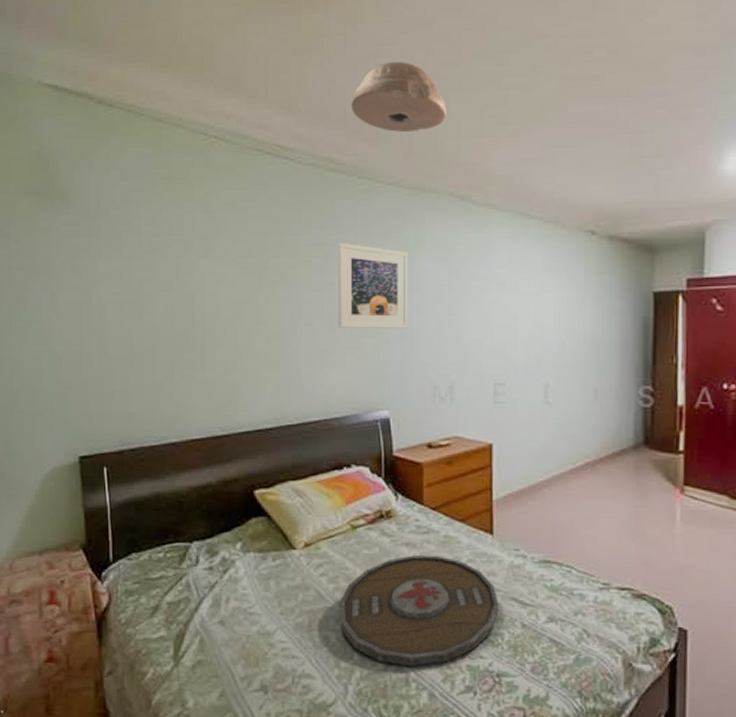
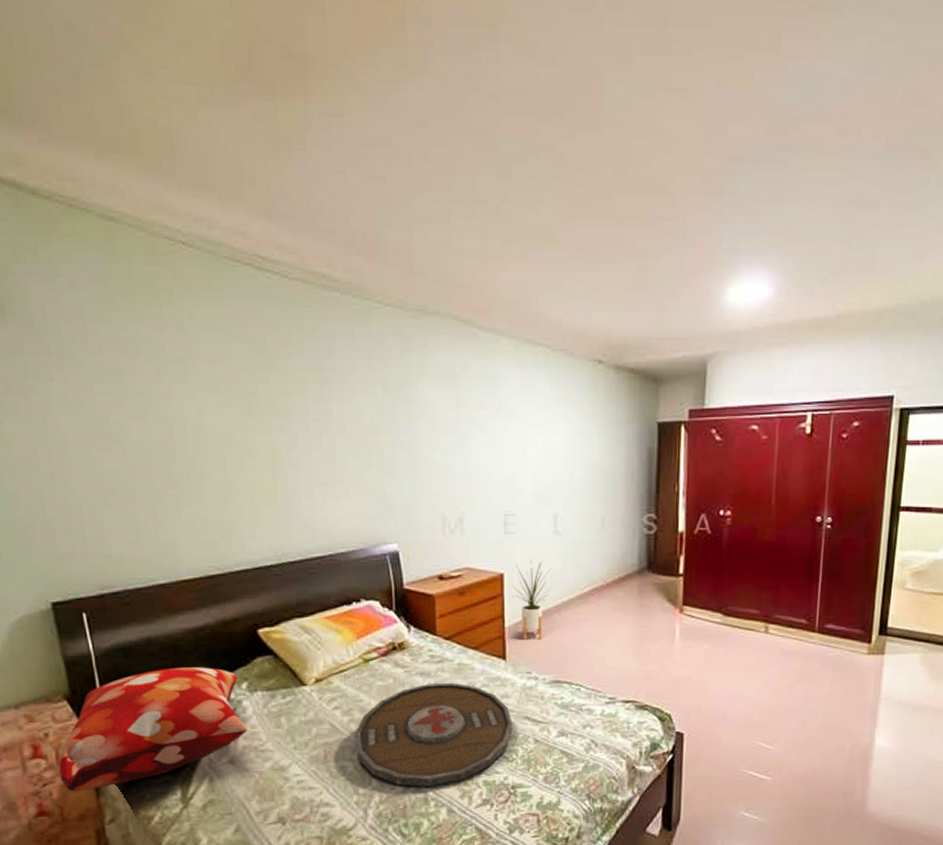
decorative pillow: none [70,524,239,641] -> present [59,667,248,792]
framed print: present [338,242,408,329] -> none [334,367,414,460]
ceiling light: present [350,62,446,132] -> none [340,166,448,247]
house plant: none [500,429,543,515] -> present [512,558,553,640]

